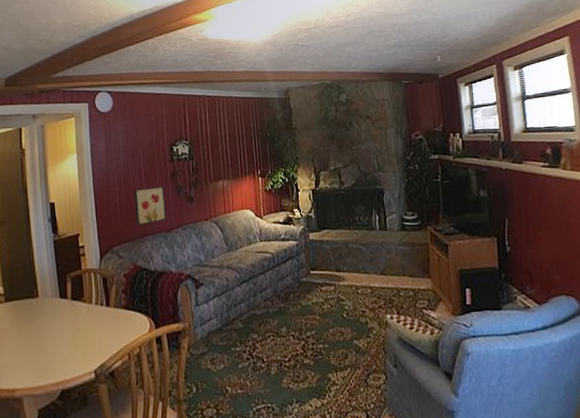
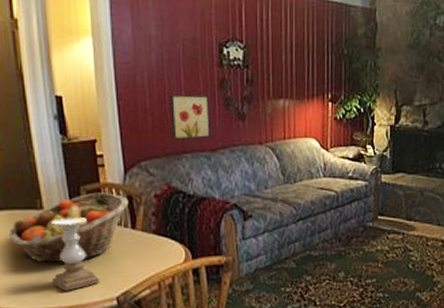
fruit basket: none [11,277,104,345] -> present [8,192,129,263]
candle holder: none [43,301,81,369] -> present [50,217,99,291]

